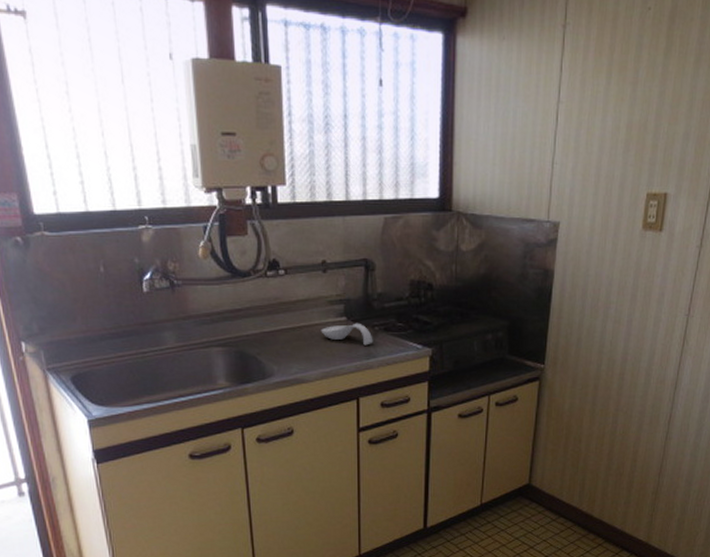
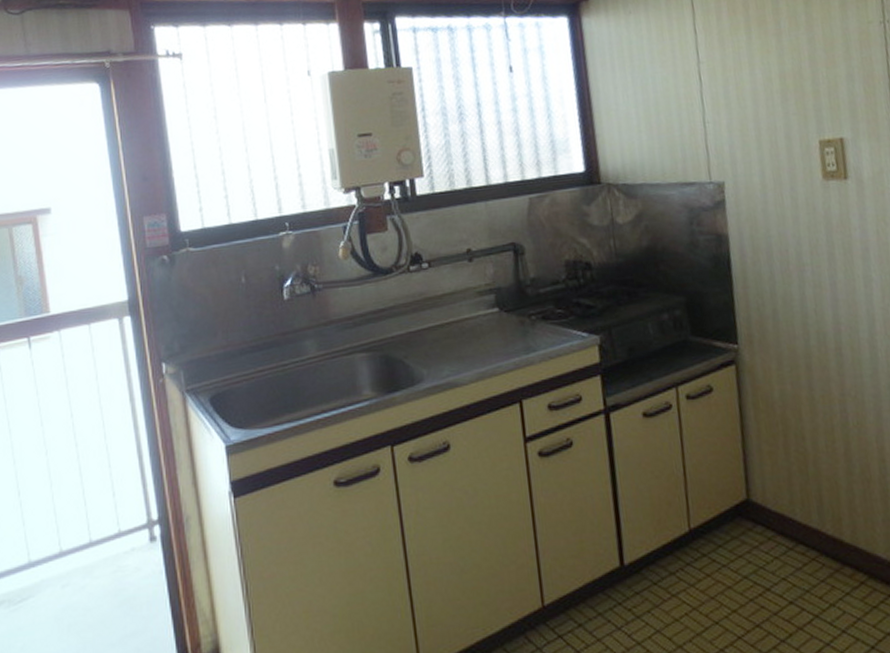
spoon rest: present [321,323,373,346] -> none [471,313,532,339]

